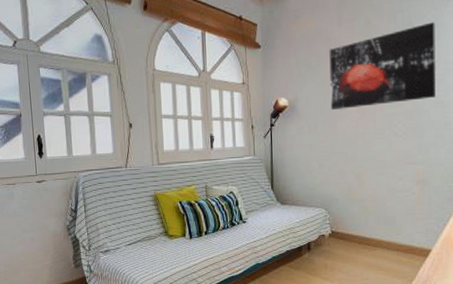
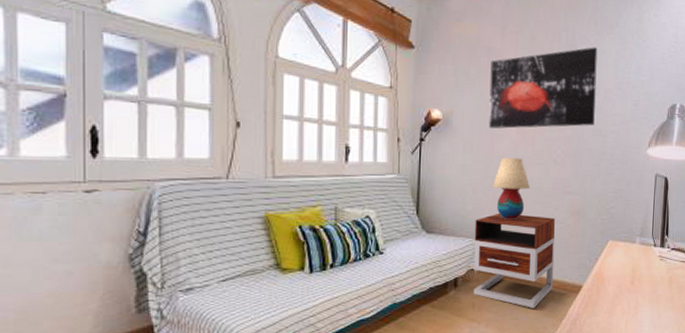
nightstand: none [323,184,401,271] -> present [473,213,555,309]
table lamp: none [338,134,374,191] -> present [493,158,531,221]

